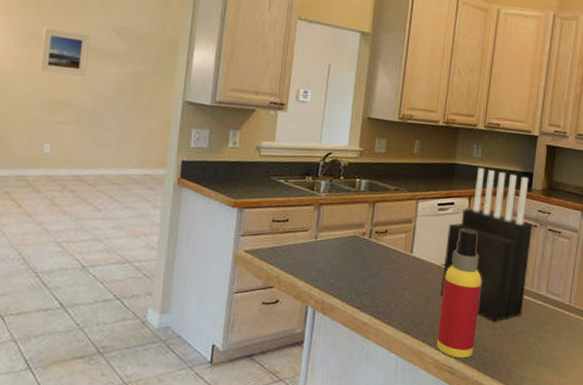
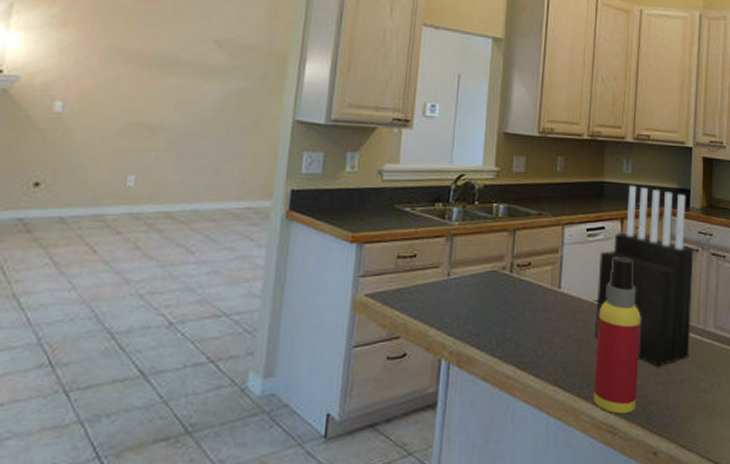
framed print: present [39,27,90,77] -> none [125,40,186,96]

